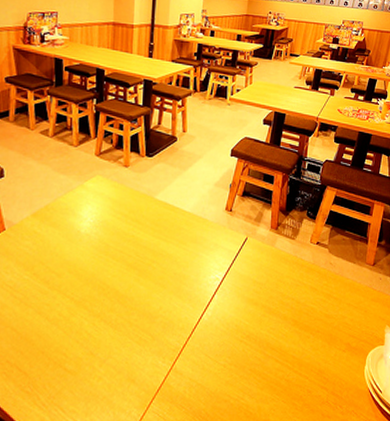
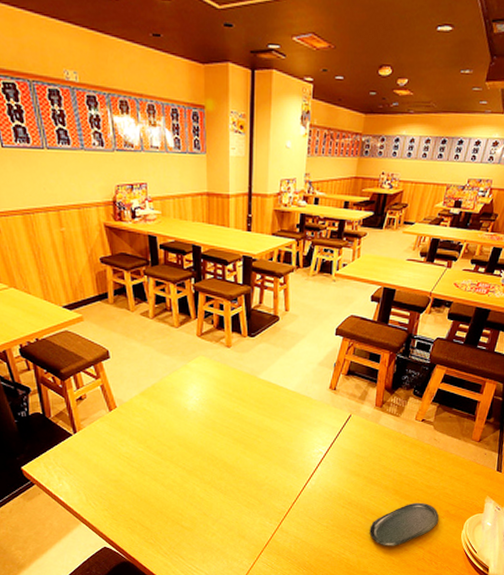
oval tray: none [269,334,341,388] -> present [369,502,439,546]

